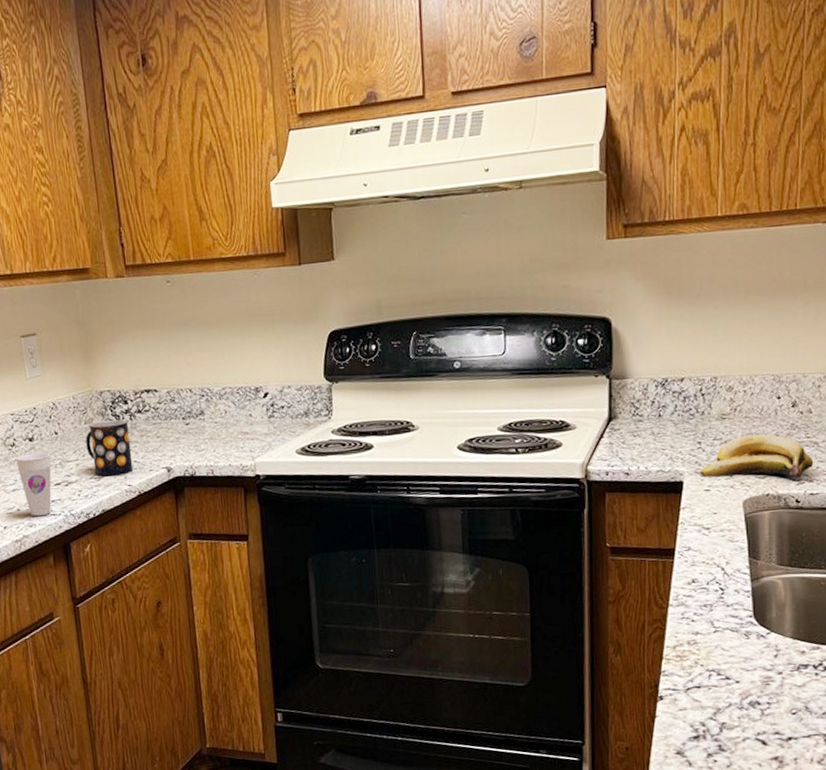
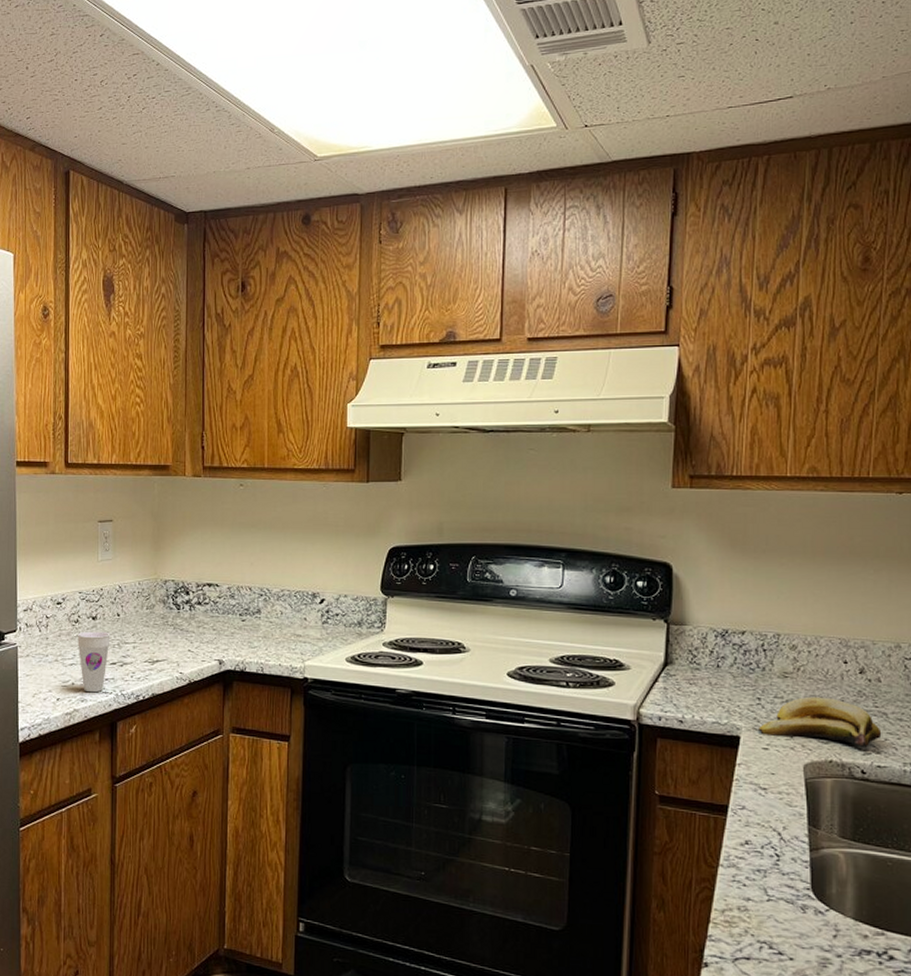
mug: present [85,419,134,477] -> none [145,608,187,662]

